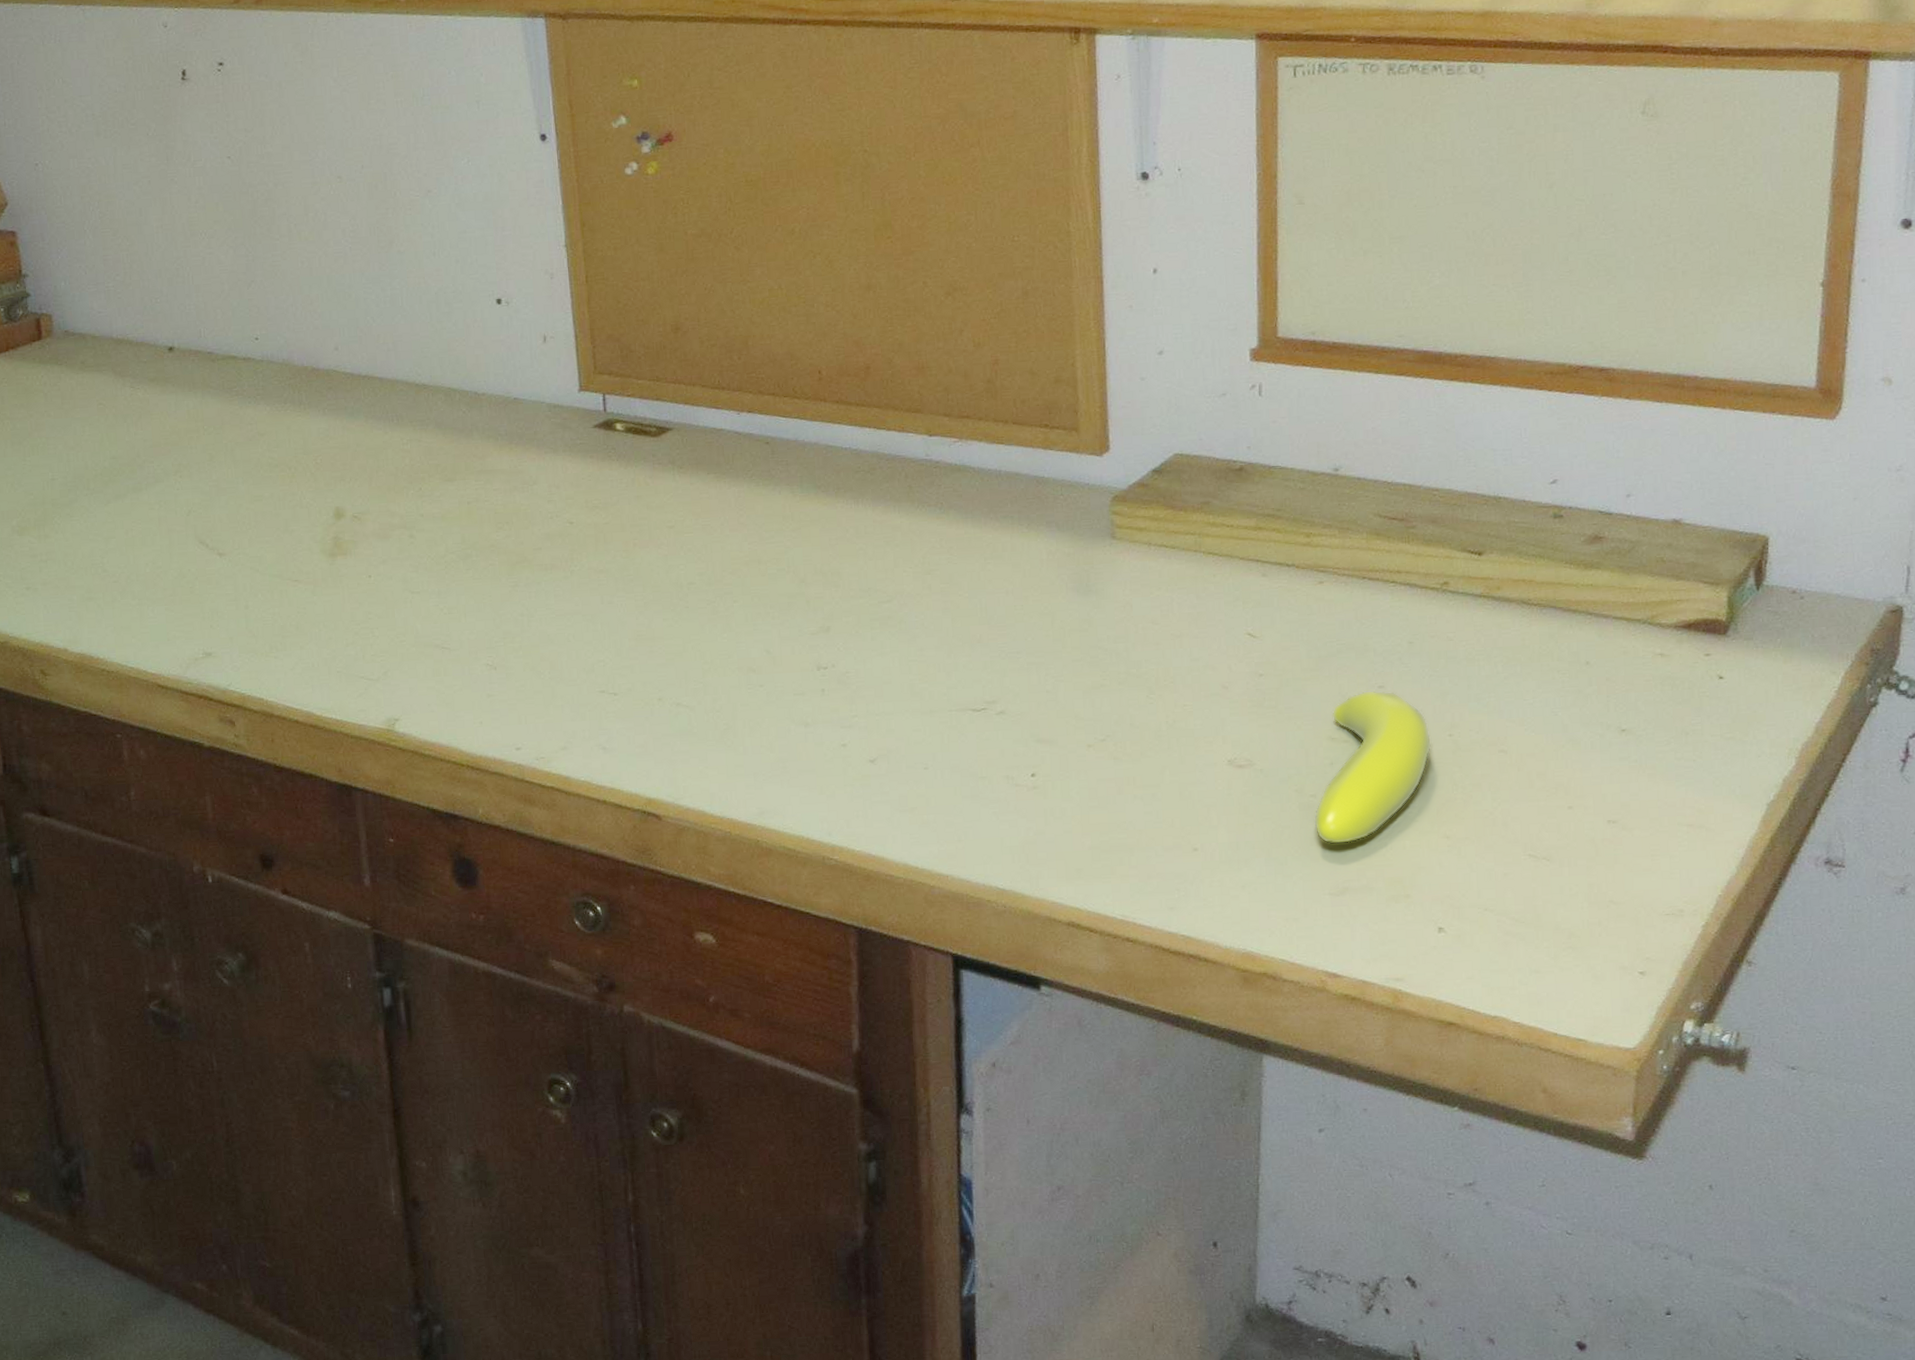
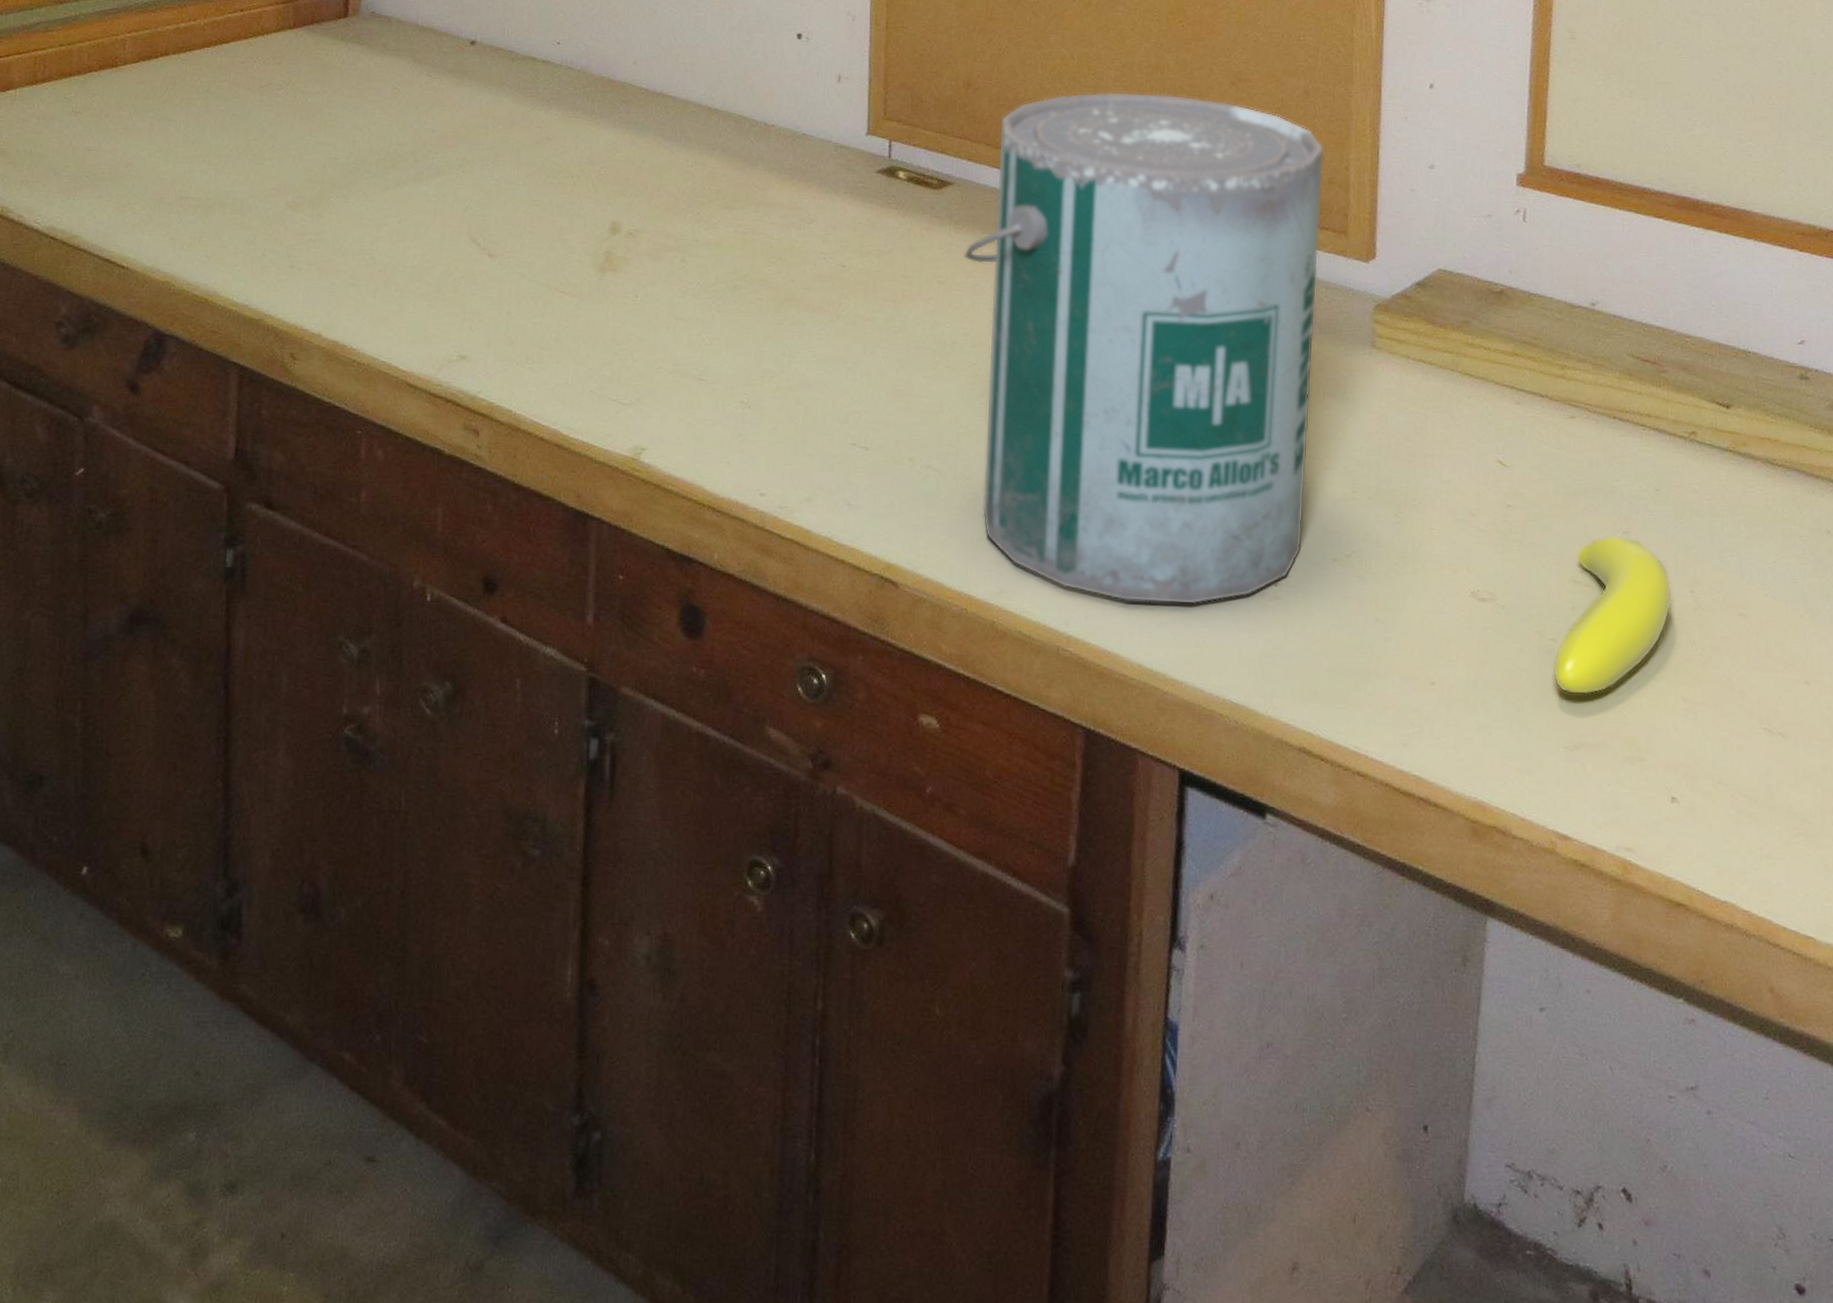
paint can: none [690,312,1056,808] -> present [963,91,1325,605]

